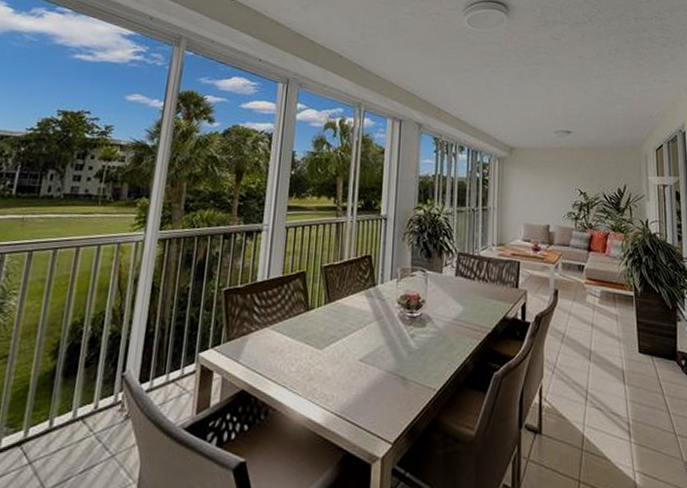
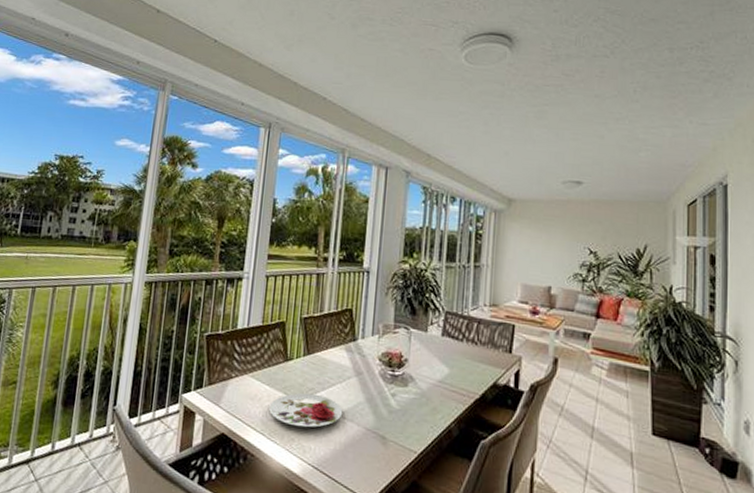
plate: none [290,341,365,376] -> present [269,393,343,428]

